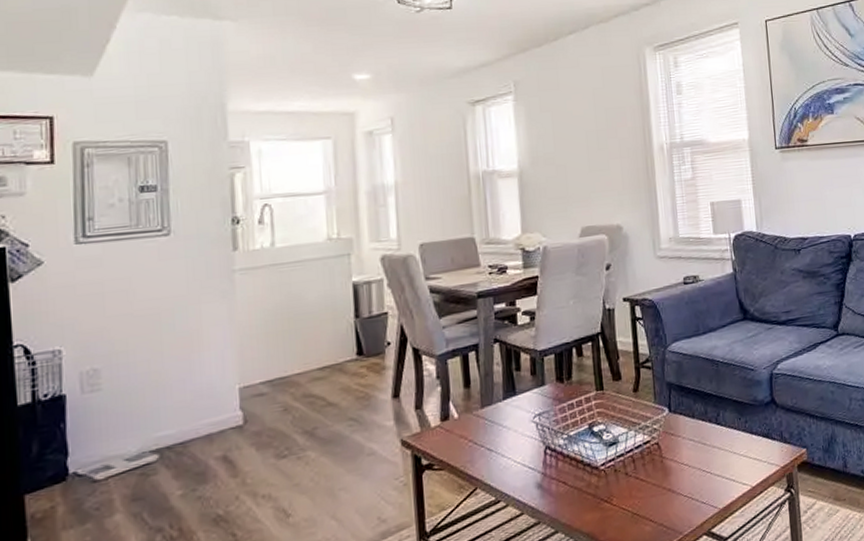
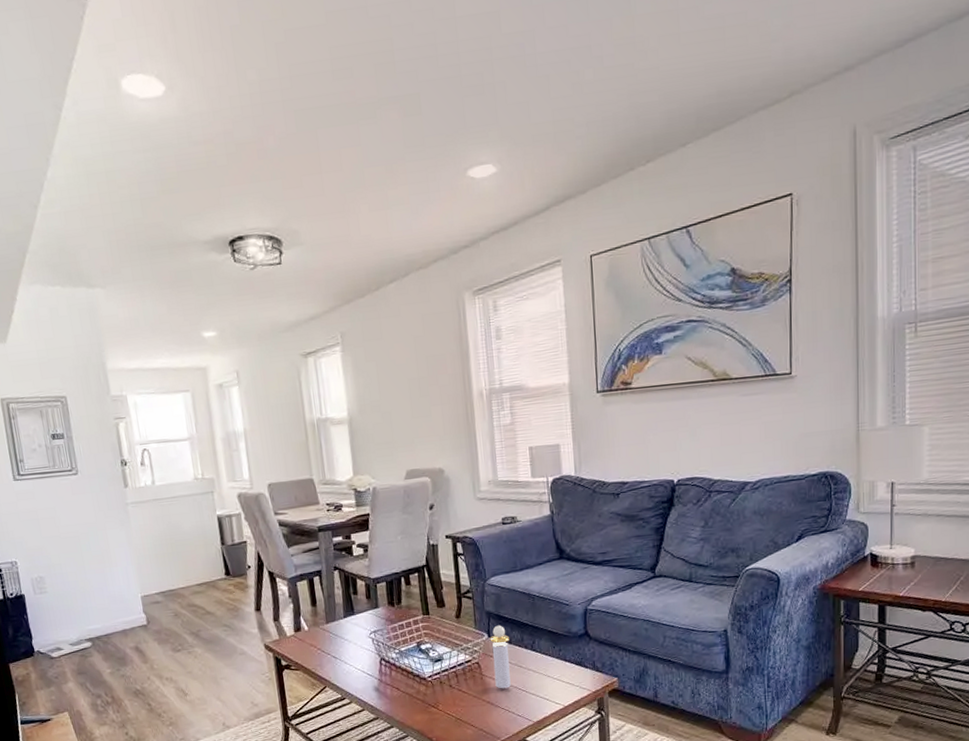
perfume bottle: none [671,397,694,473] -> present [490,625,511,689]

